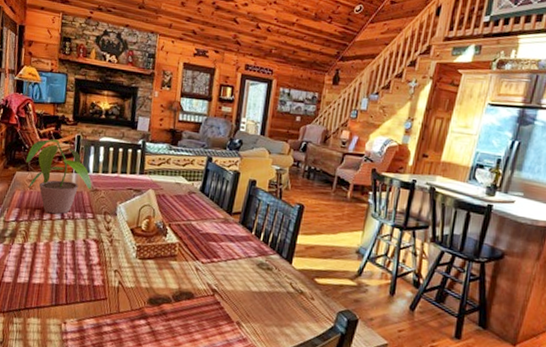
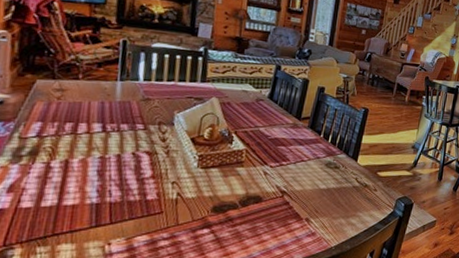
potted plant: present [26,139,92,214] -> none [51,43,143,127]

